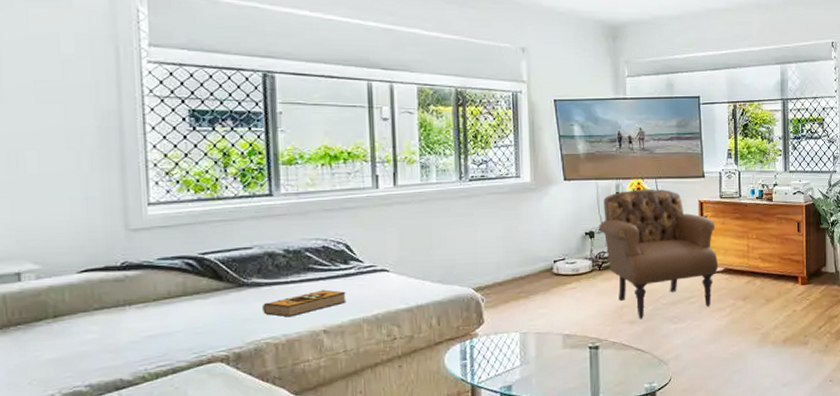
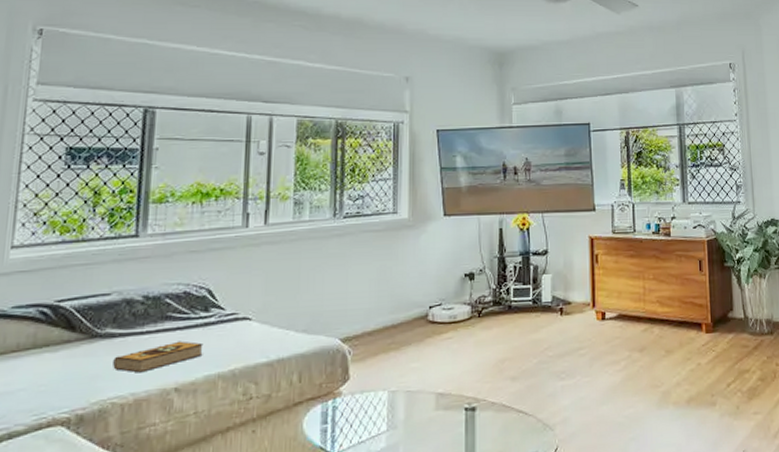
armchair: present [599,189,719,319] -> none [480,224,612,375]

